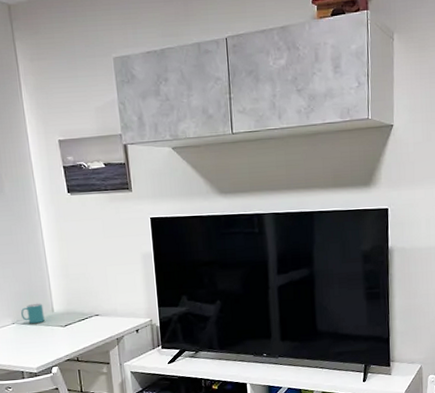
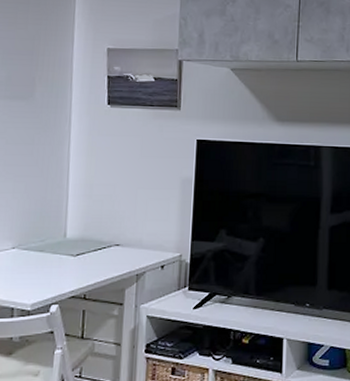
mug: present [21,303,45,324] -> none [25,225,55,250]

